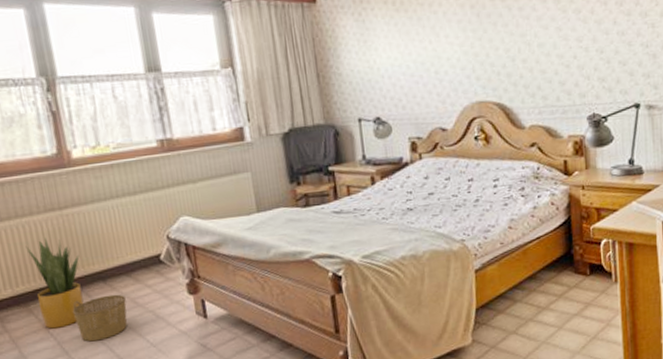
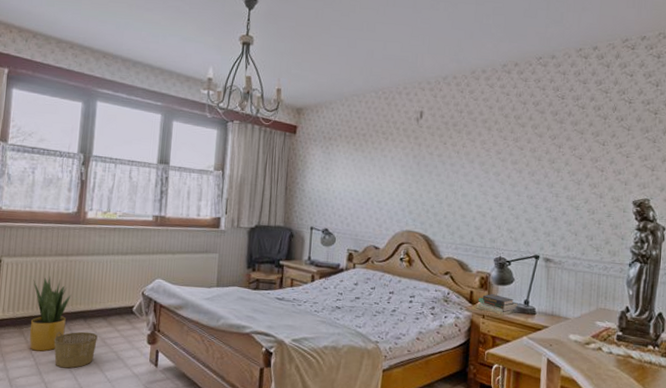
books: none [573,159,622,183] -> present [476,294,518,316]

